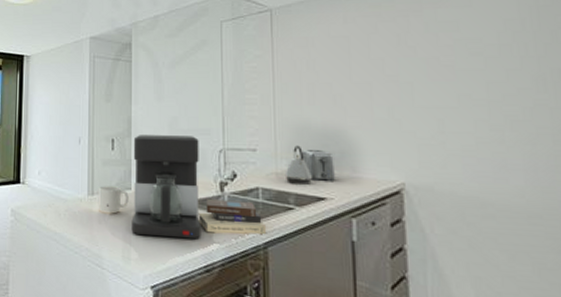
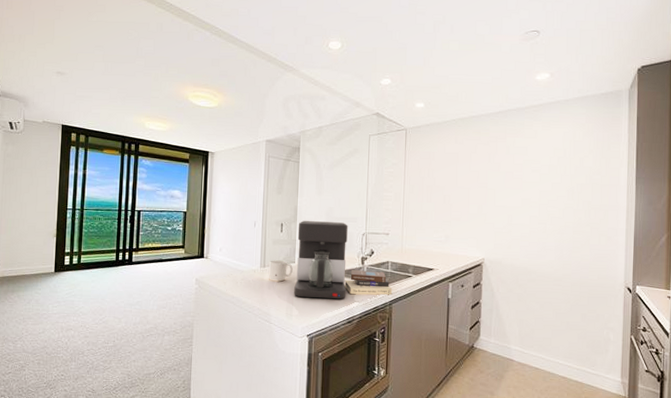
kettle: present [284,145,312,185] -> none [407,231,425,259]
toaster: present [301,148,335,183] -> none [419,233,441,258]

